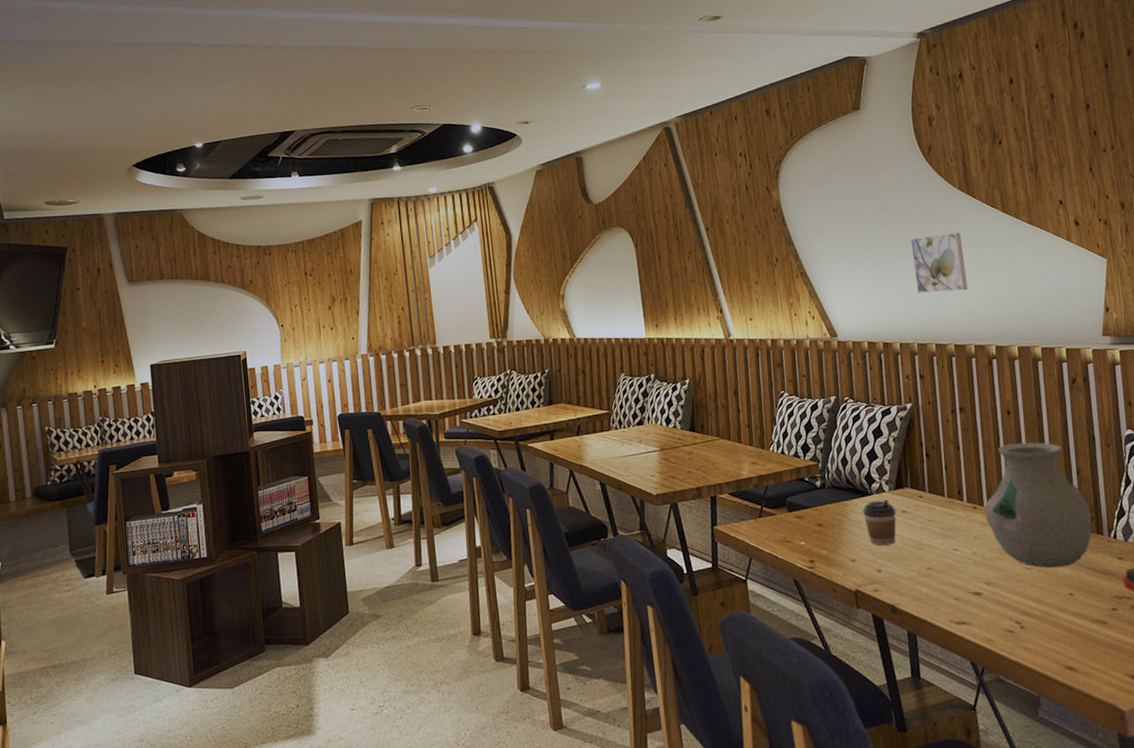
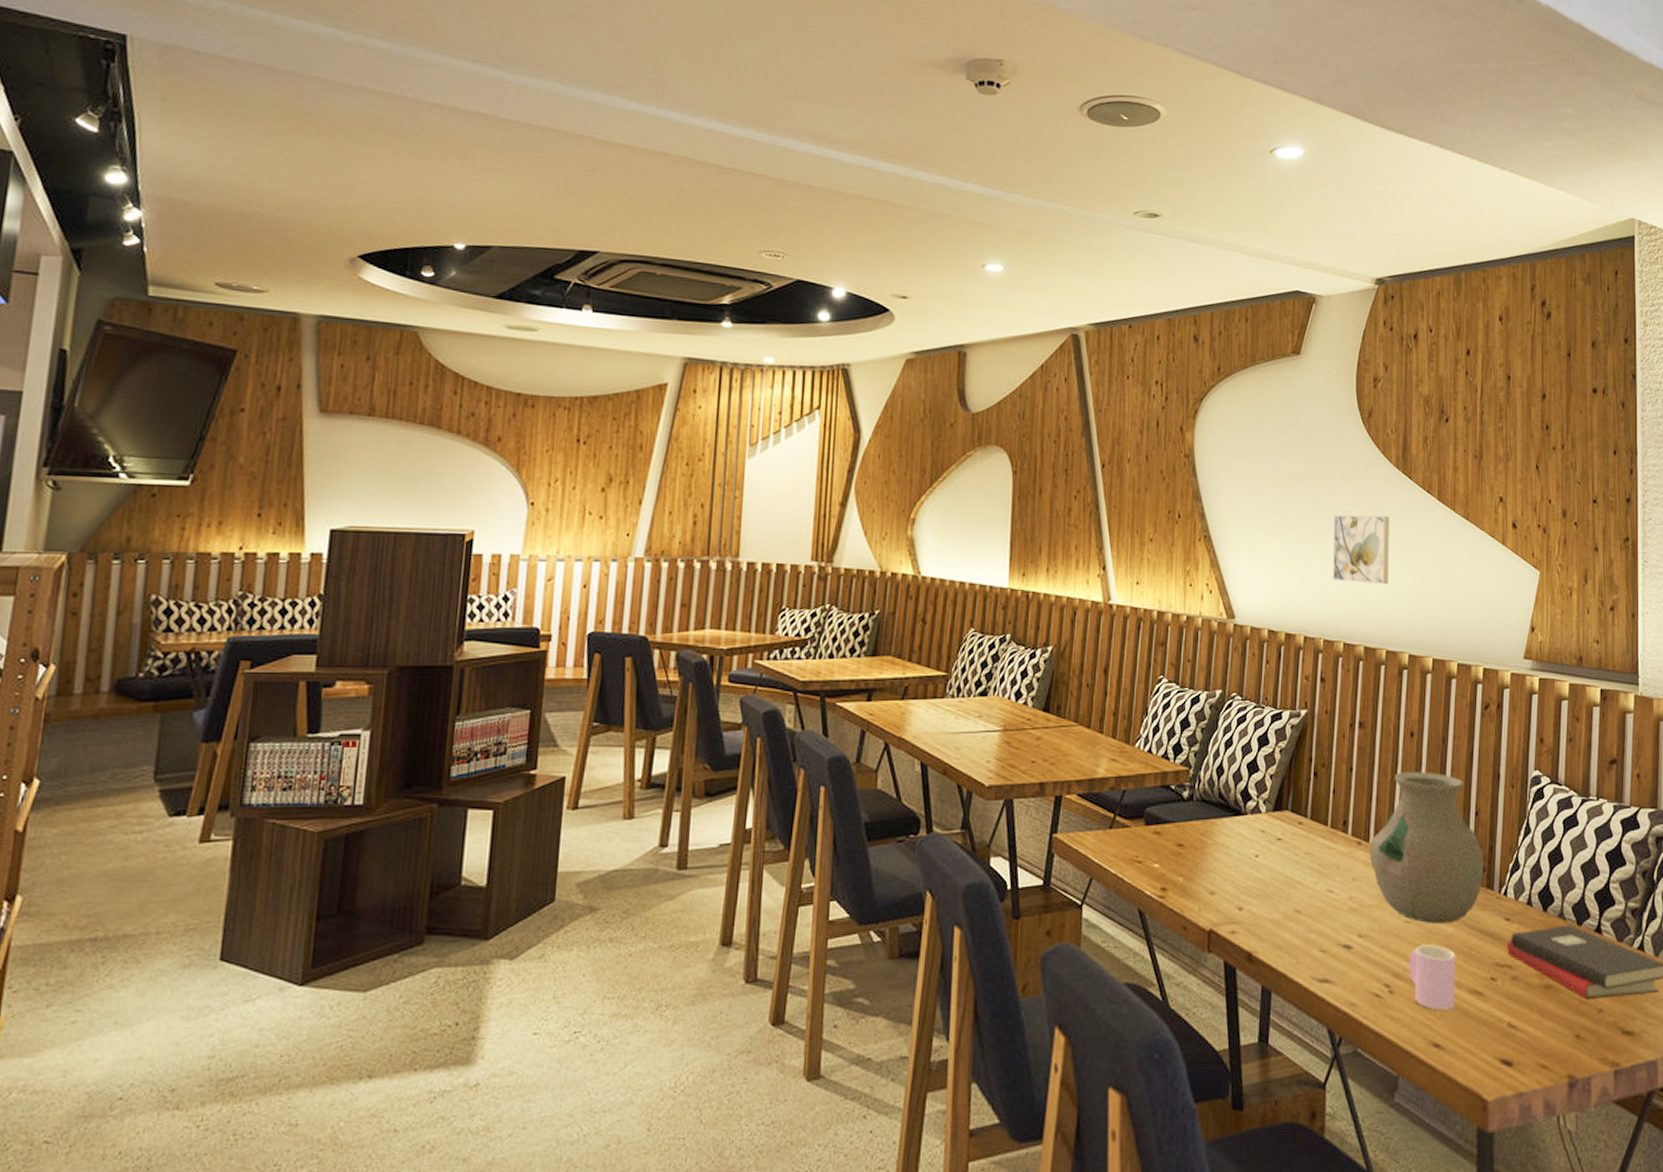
coffee cup: present [862,499,897,546] -> none [1231,823,1271,878]
cup: none [1034,585,1083,639] -> present [1409,945,1456,1010]

